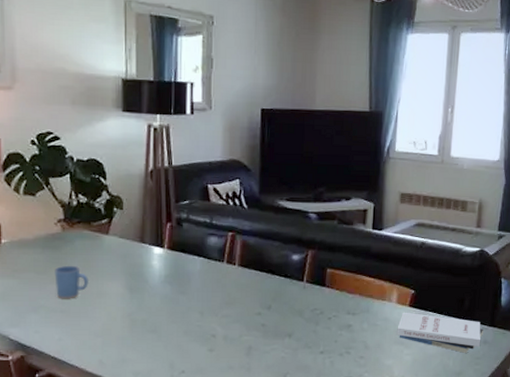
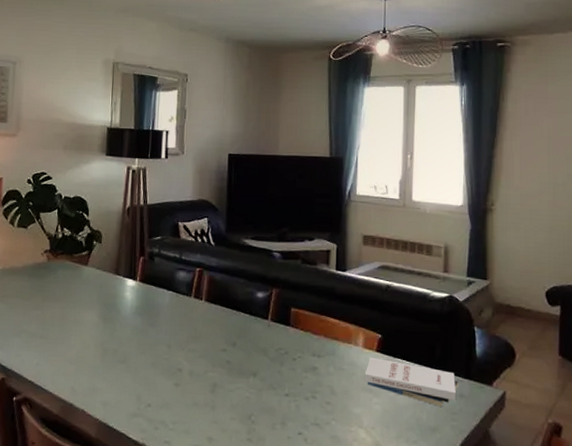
mug: present [54,265,88,298] -> none [37,293,67,325]

